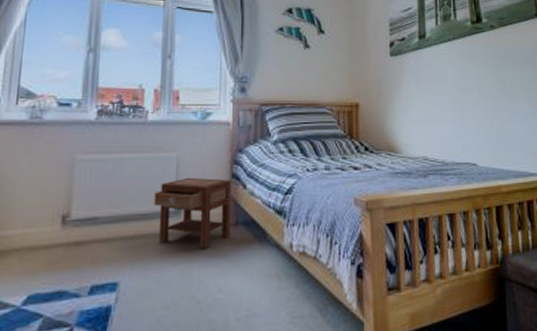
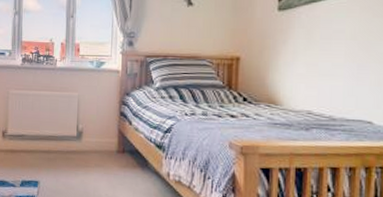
nightstand: present [153,177,232,249] -> none [61,112,120,168]

